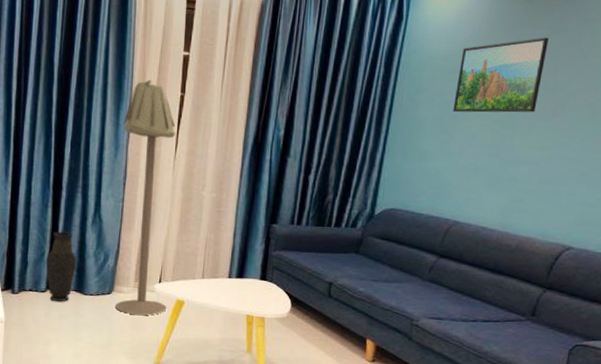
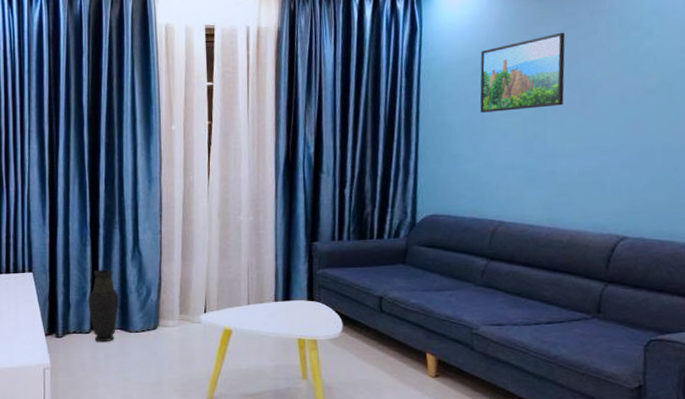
floor lamp: present [115,79,176,316] -> none [154,111,215,349]

